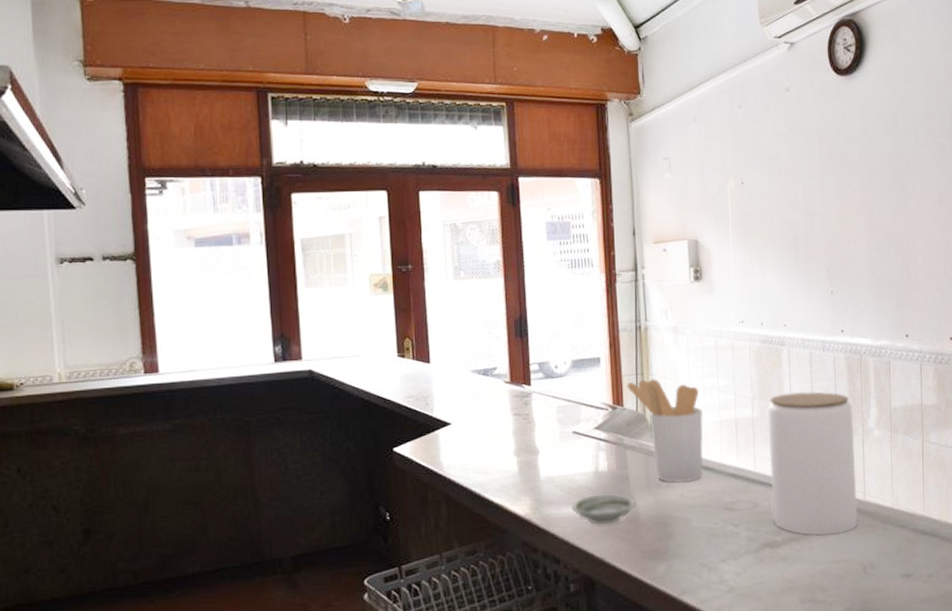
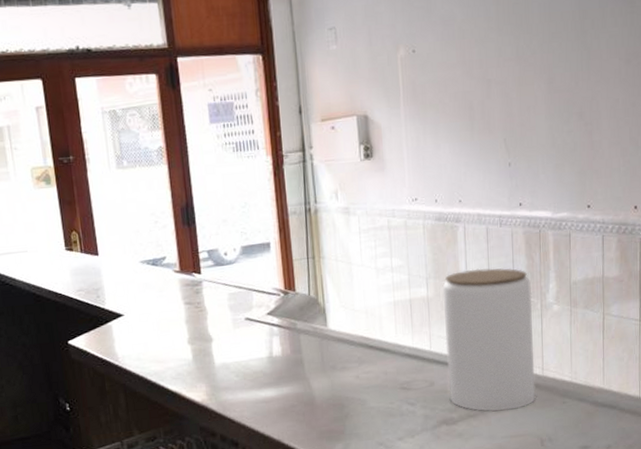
saucer: present [572,494,636,525] -> none [247,377,311,409]
utensil holder: present [627,379,704,483] -> none [298,262,378,365]

